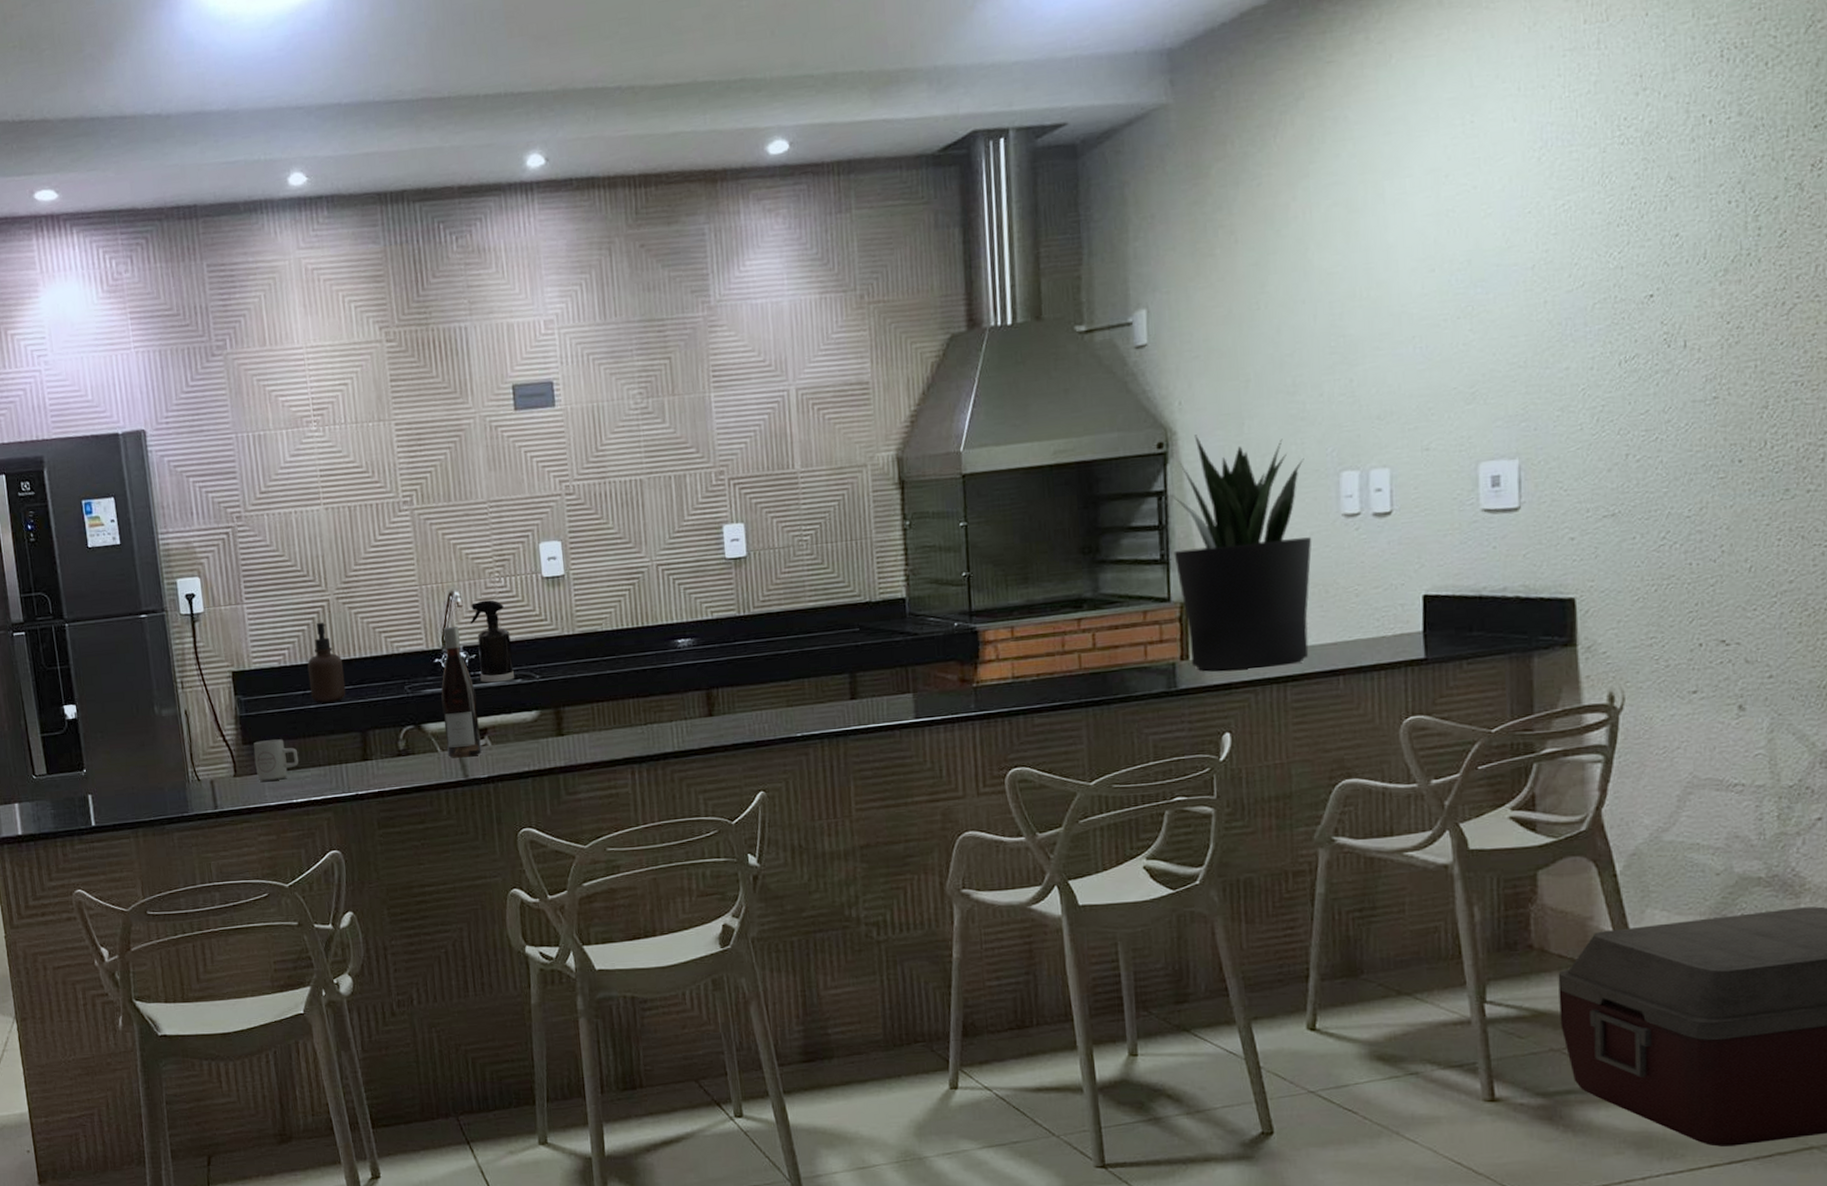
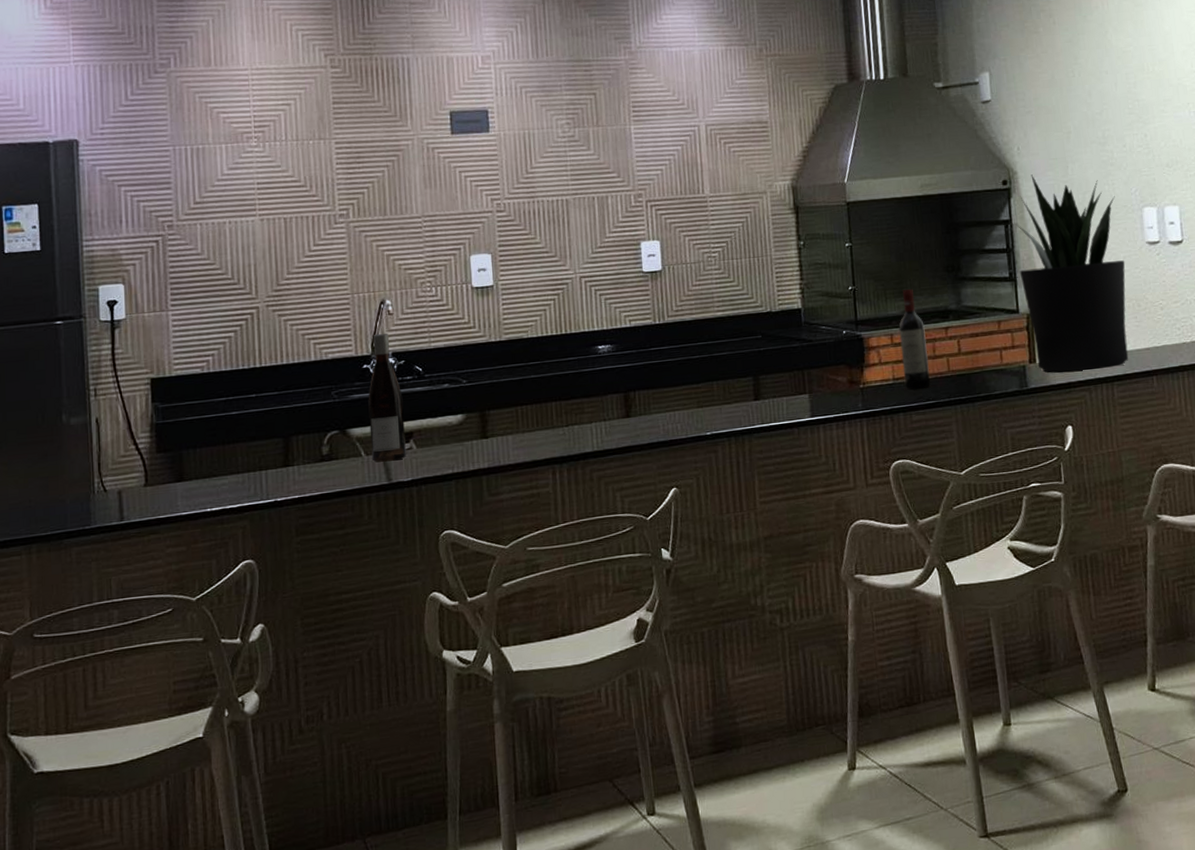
mug: present [253,739,299,782] -> none [168,446,216,491]
soap dispenser: present [307,622,346,703] -> none [232,329,271,410]
spray bottle: present [470,600,514,683] -> none [400,308,441,388]
wine bottle: none [1021,575,1057,690] -> present [898,289,931,390]

